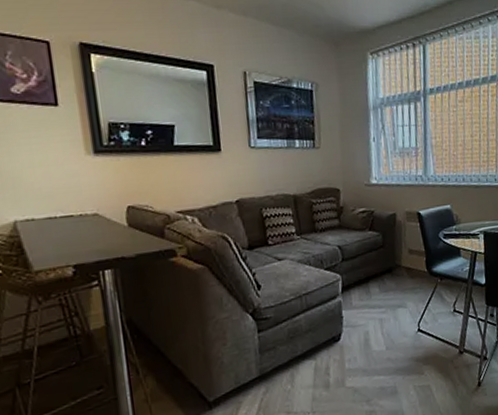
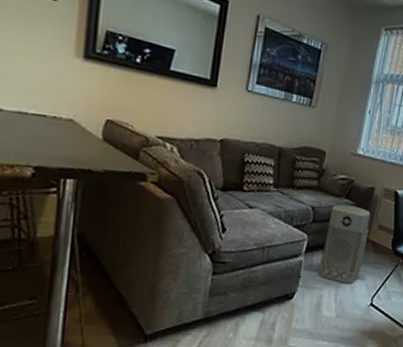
air purifier: none [357,235,402,315] -> present [318,204,371,283]

